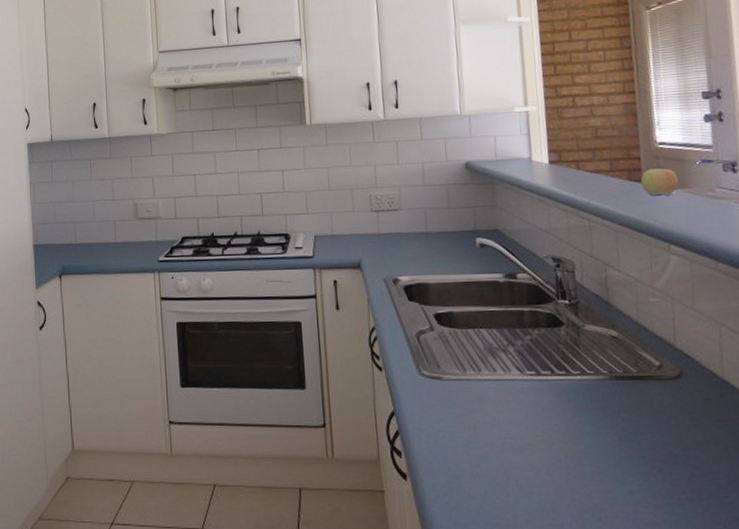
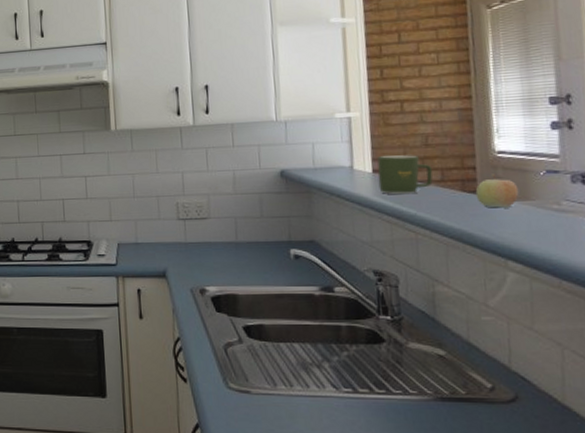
mug: none [553,146,603,185] -> present [377,155,433,195]

